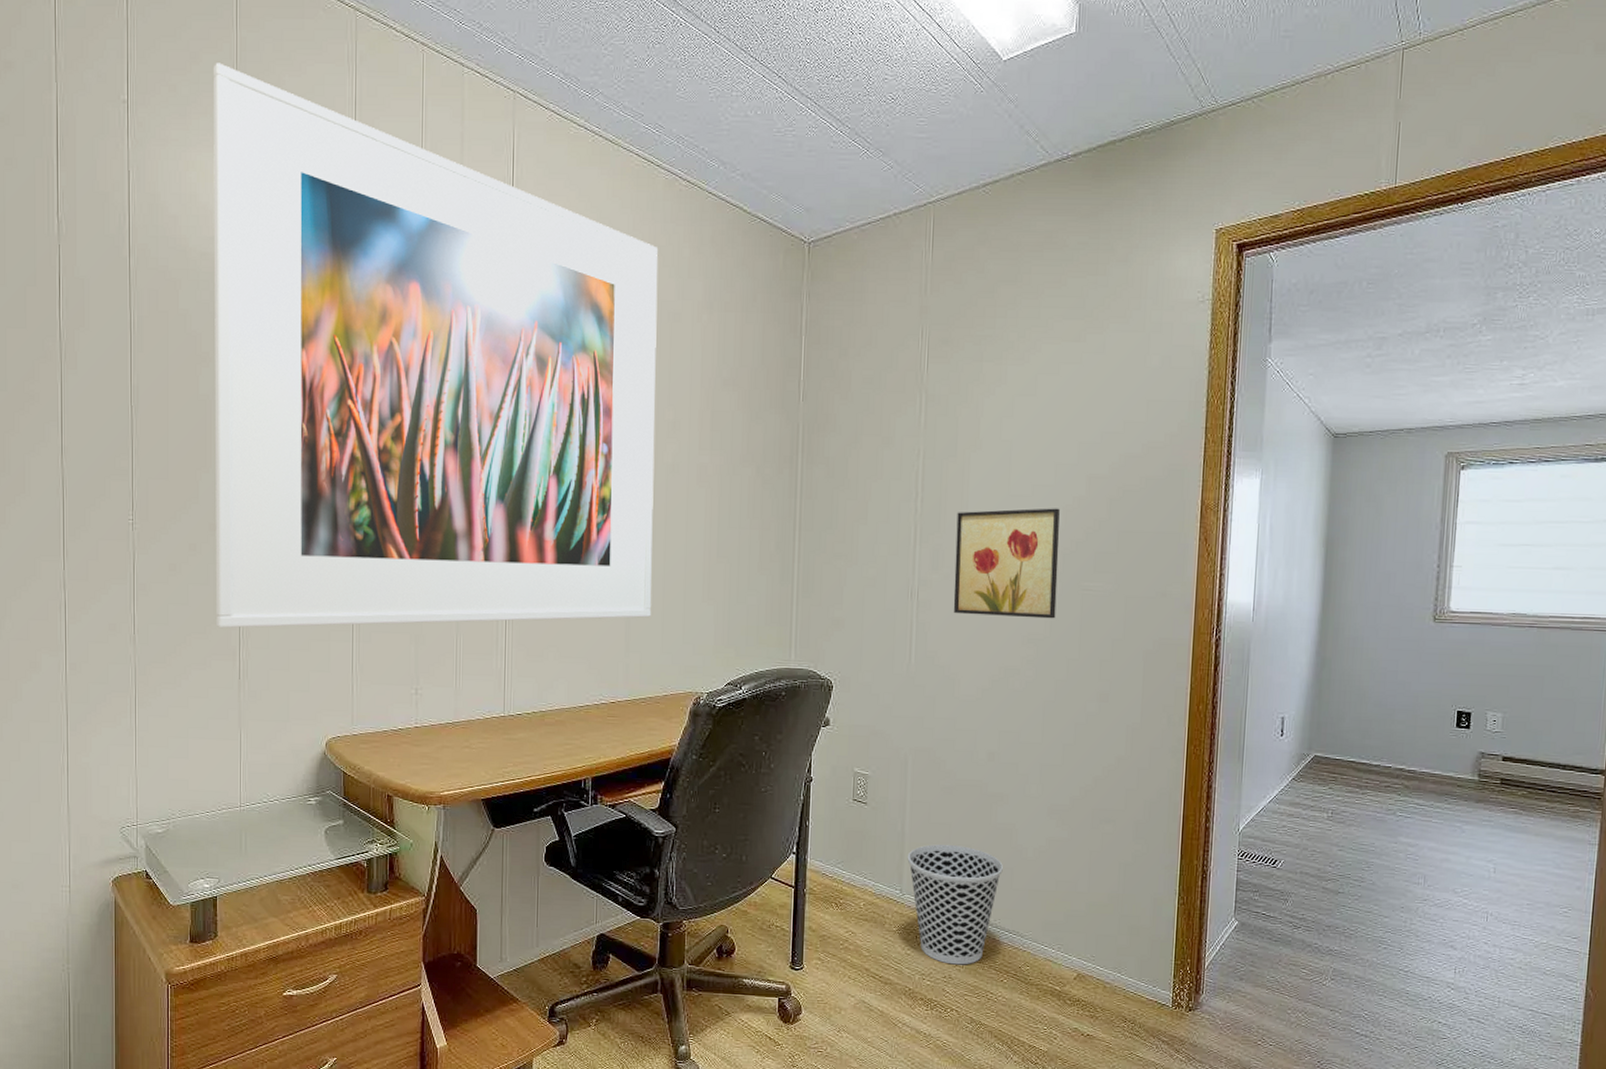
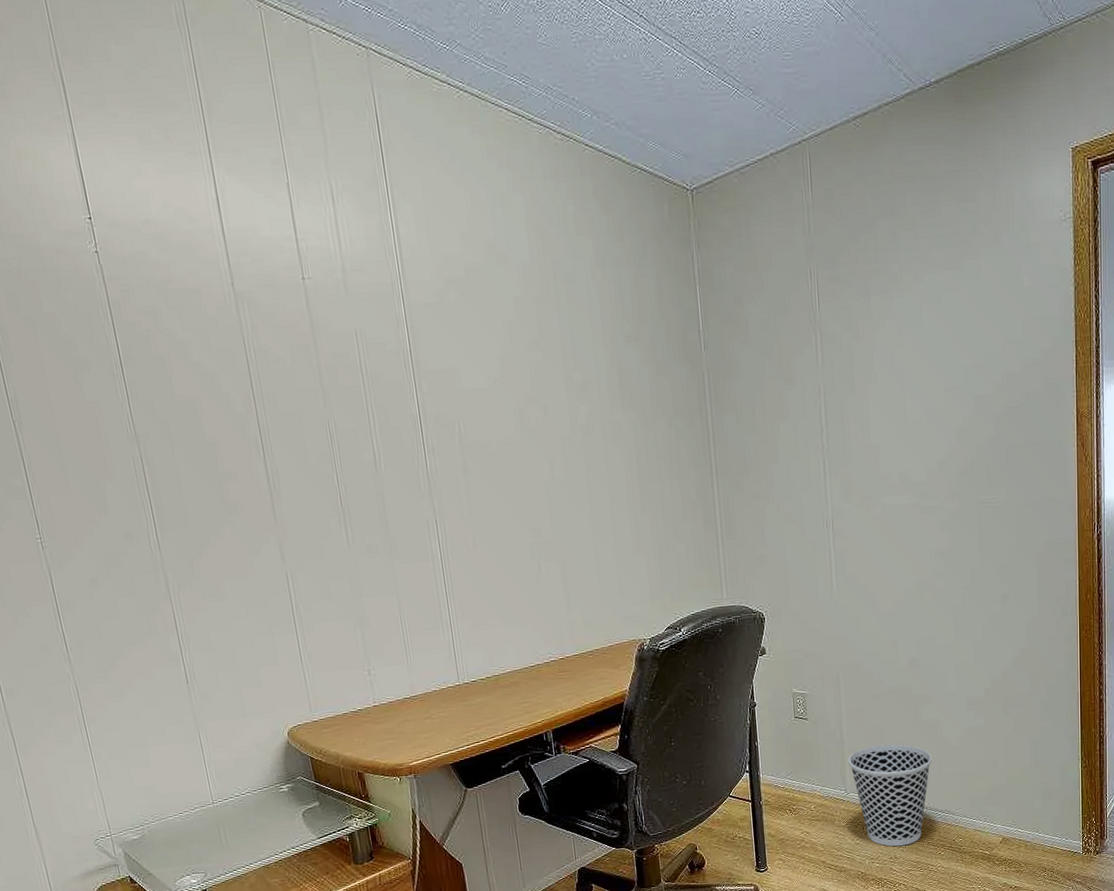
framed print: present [213,62,658,629] -> none [26,33,587,637]
wall art: present [953,508,1060,619] -> none [861,430,958,539]

